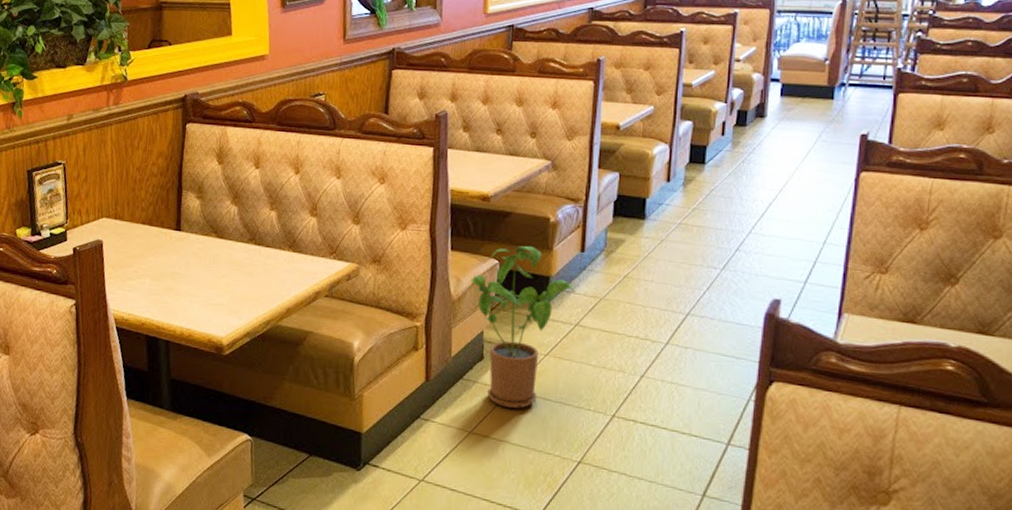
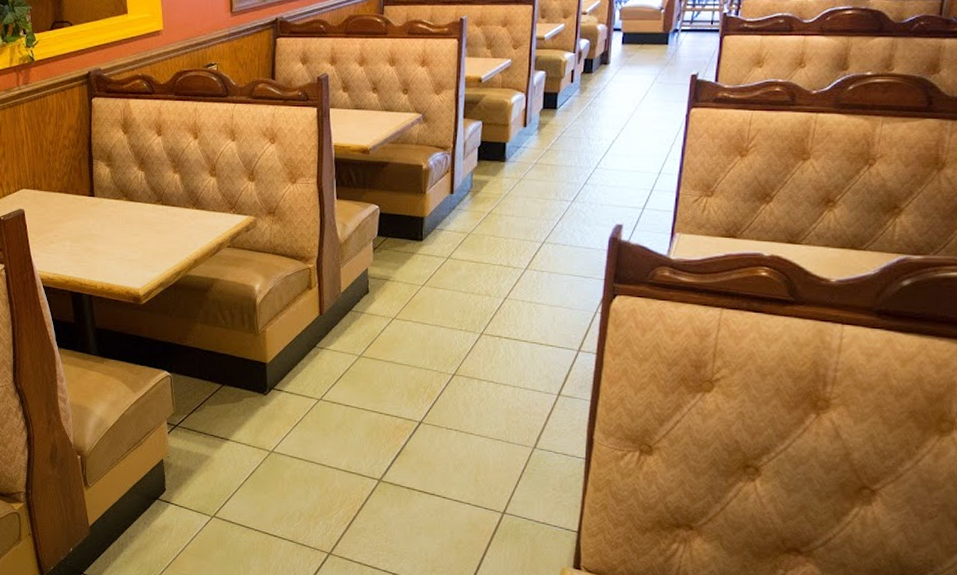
house plant: present [471,245,575,409] -> none [355,191,446,333]

